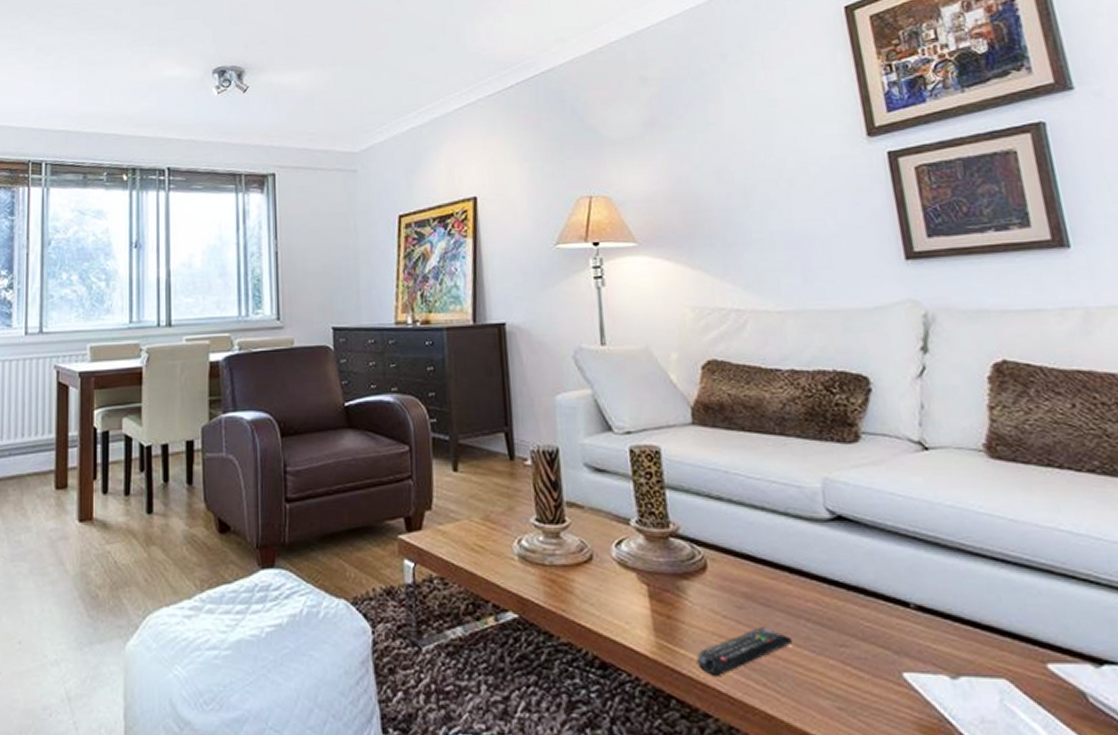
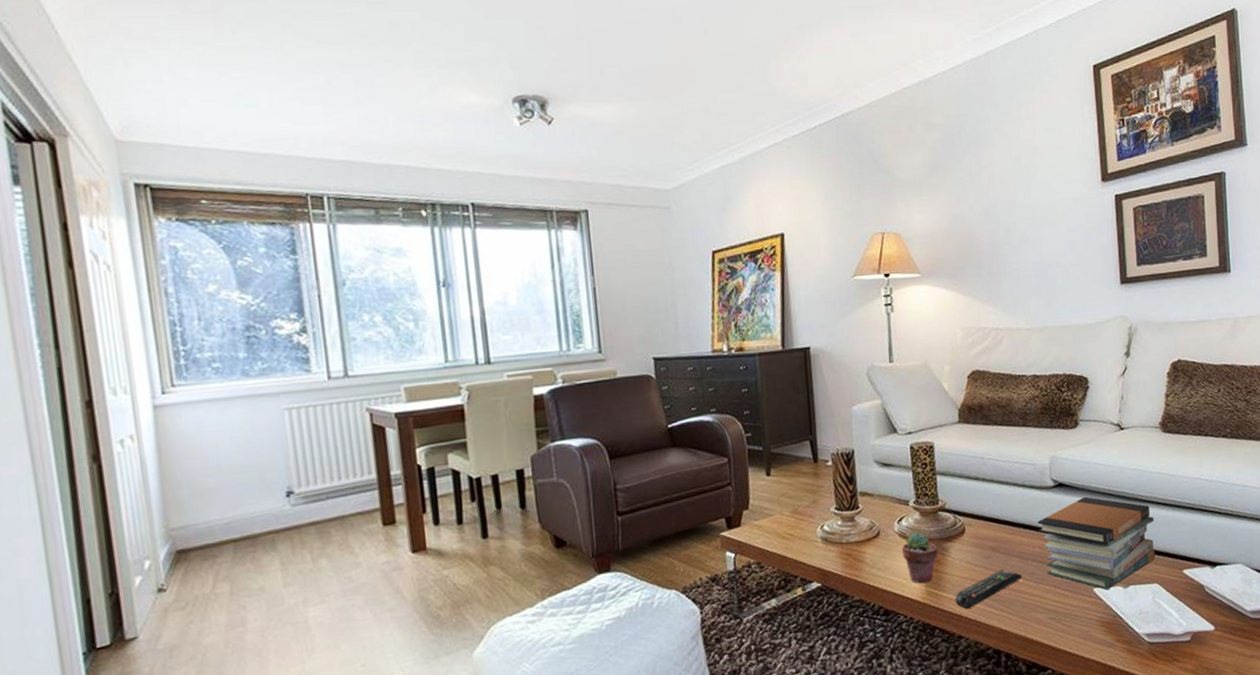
potted succulent: none [621,562,671,632] -> present [901,532,938,584]
book stack: none [810,537,998,679] -> present [1038,496,1155,591]

